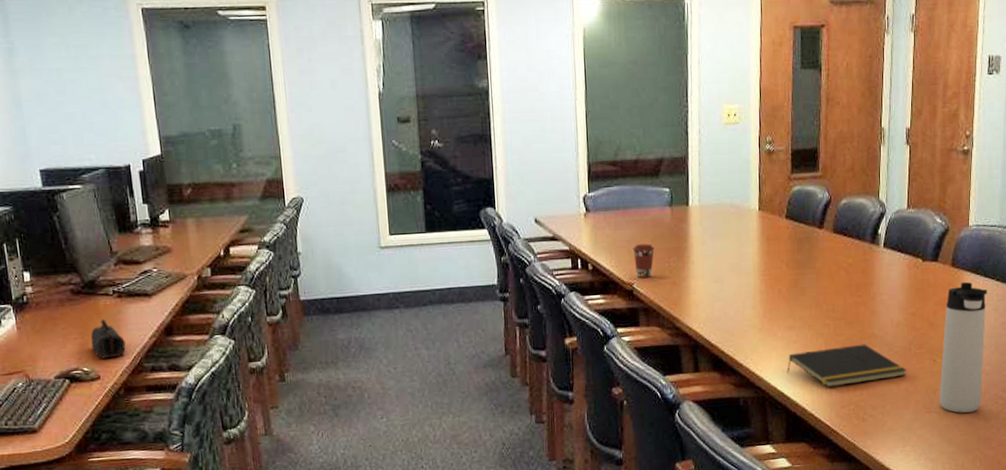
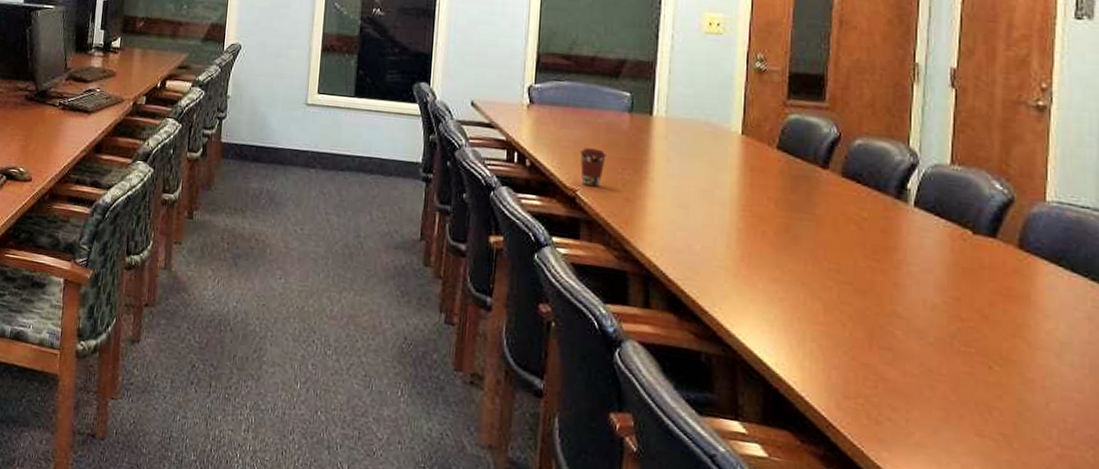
pencil case: present [90,318,126,359] -> none [31,126,60,164]
notepad: present [786,344,907,388] -> none [767,313,947,378]
thermos bottle: present [939,281,988,413] -> none [997,271,1077,453]

